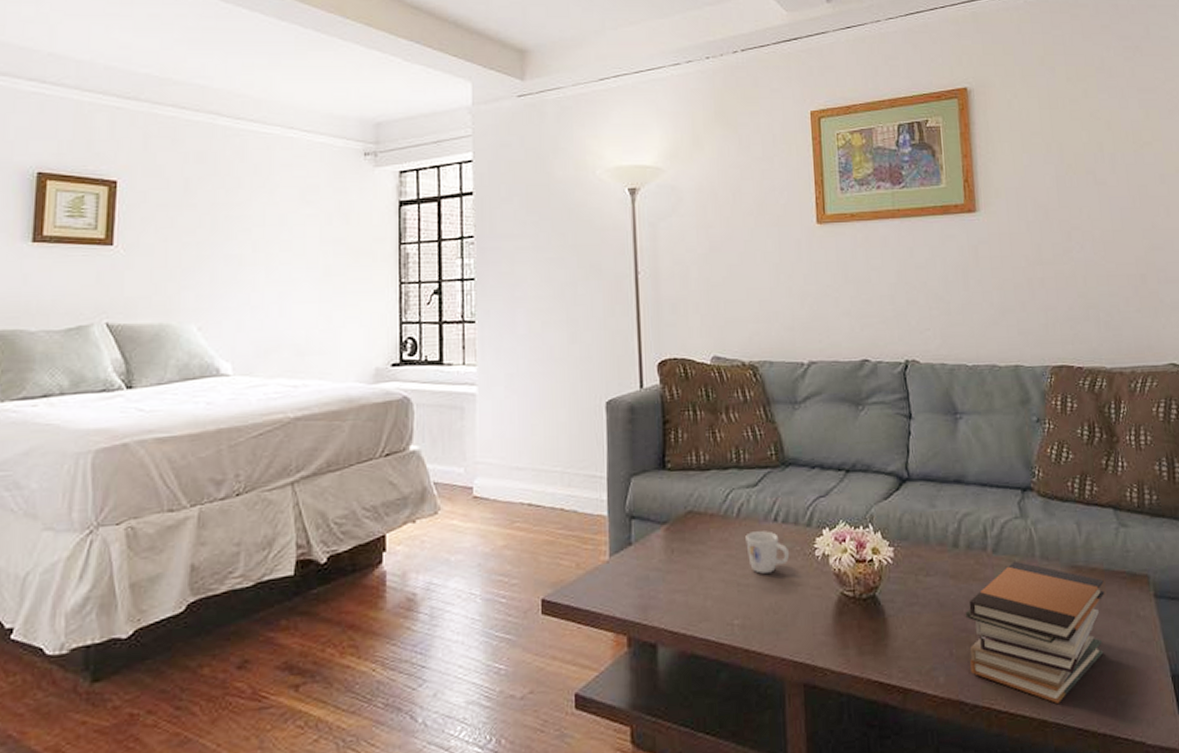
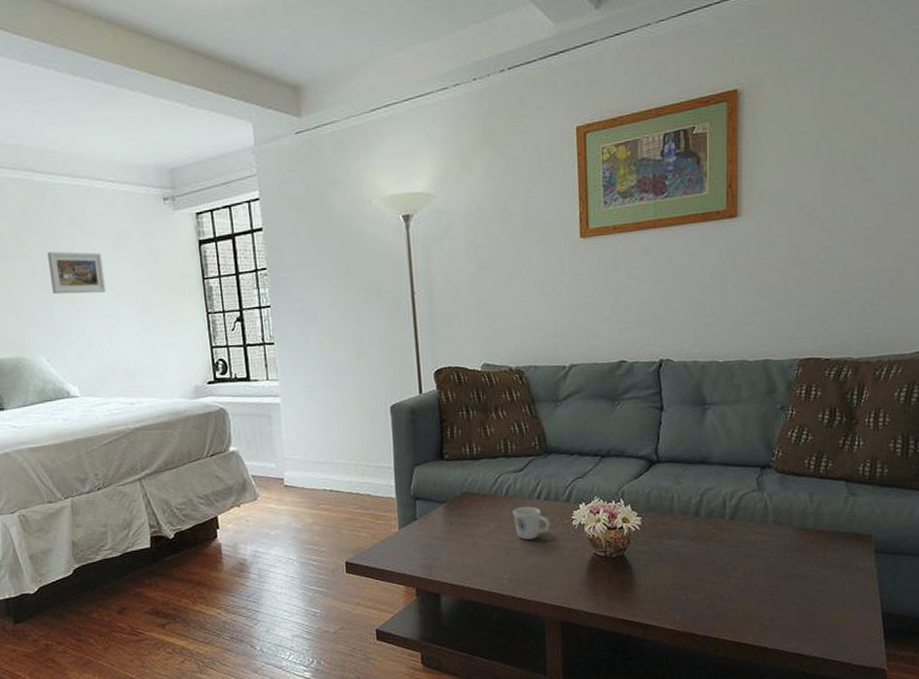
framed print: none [219,203,284,253] -> present [47,251,107,295]
book stack: present [965,561,1105,705] -> none [702,525,829,636]

